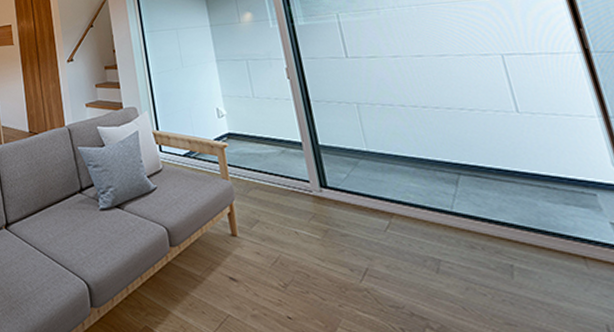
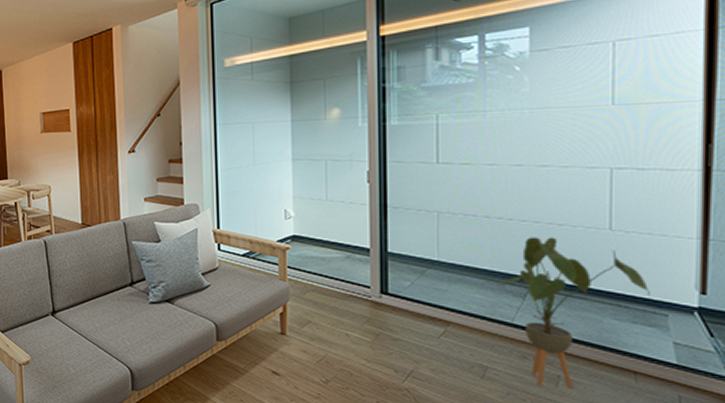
house plant: none [427,122,573,279] -> present [496,237,650,389]

